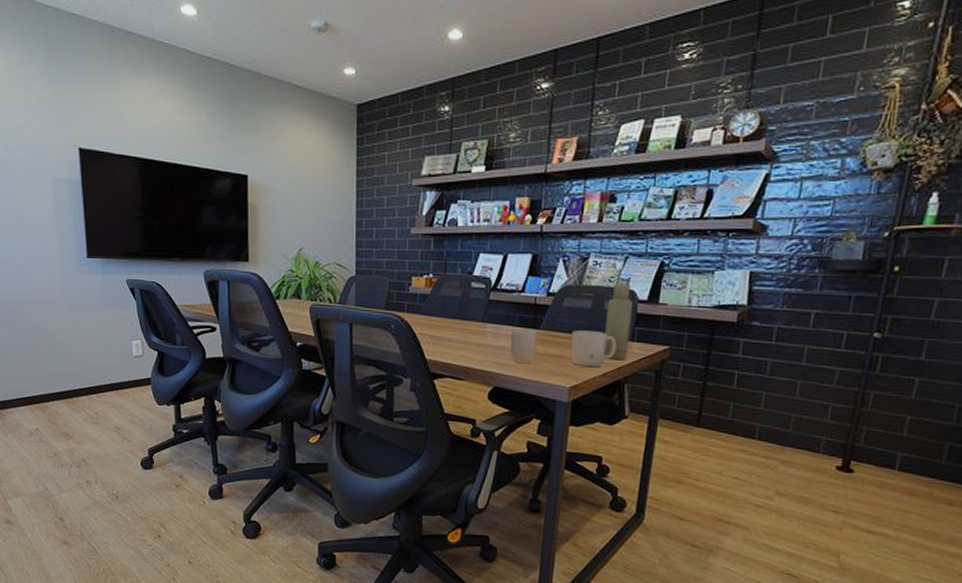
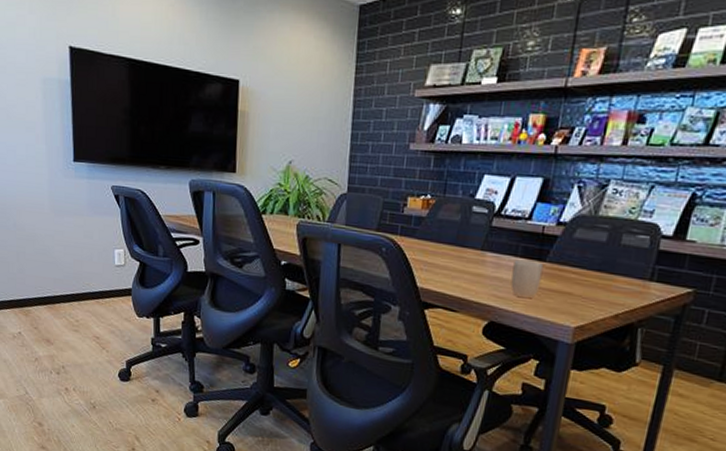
mug: present [570,330,617,368] -> none [578,265,633,308]
bottle: present [603,278,633,361] -> none [616,210,656,302]

